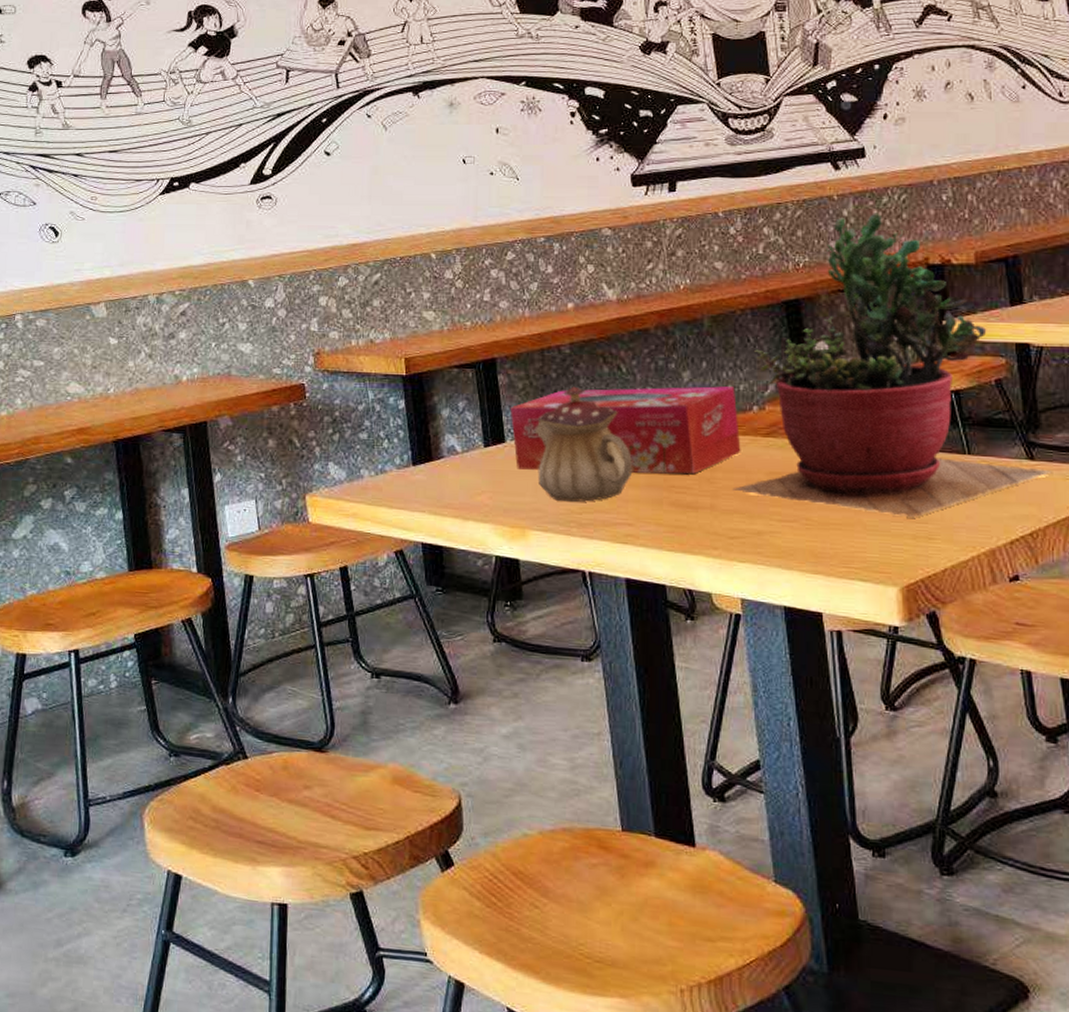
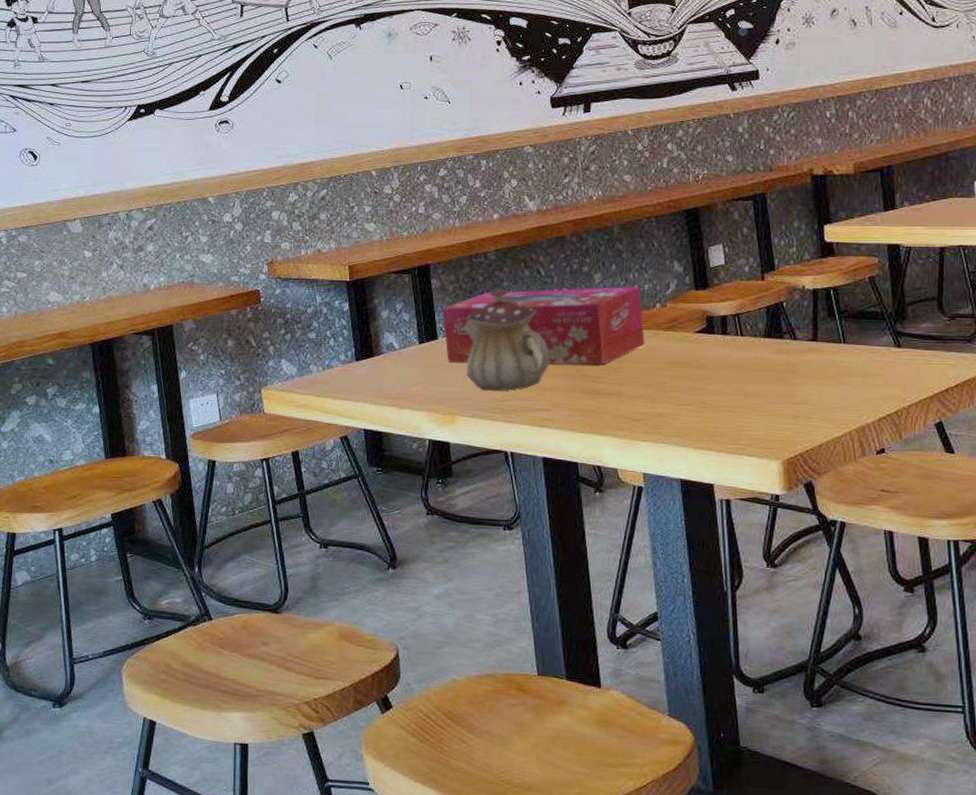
succulent plant: present [732,211,1053,518] -> none [637,128,917,400]

